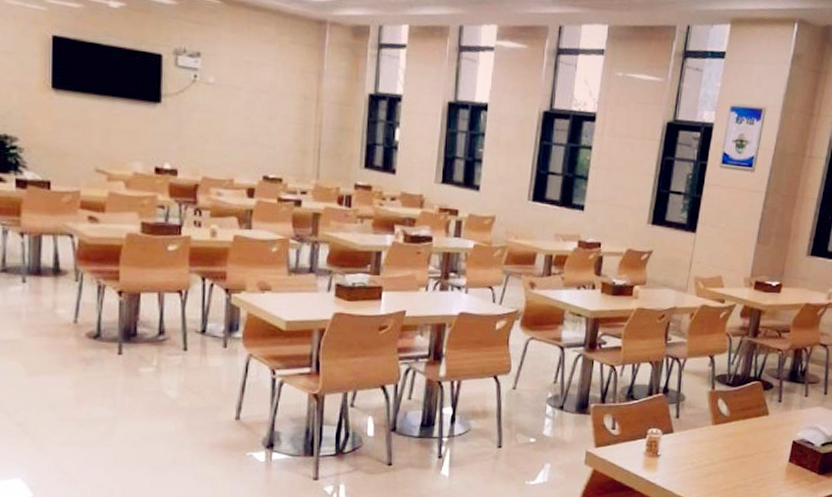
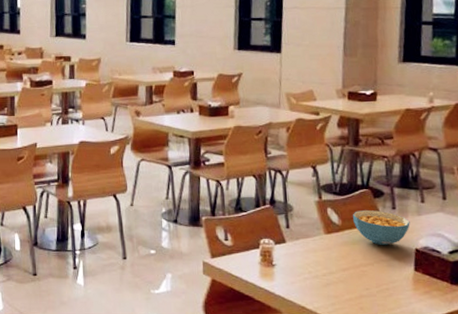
cereal bowl: none [741,401,792,438] -> present [353,209,410,246]

